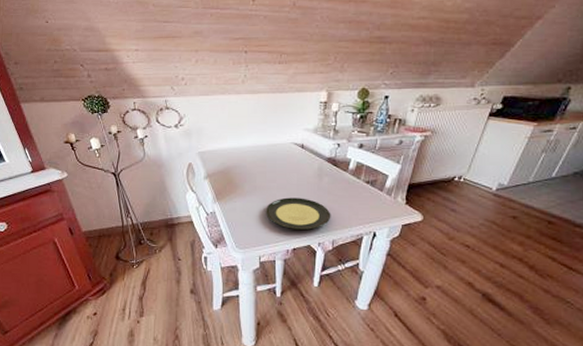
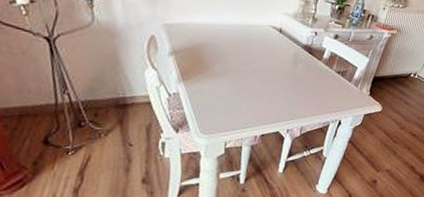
plate: present [265,197,331,230] -> none [235,82,302,116]

